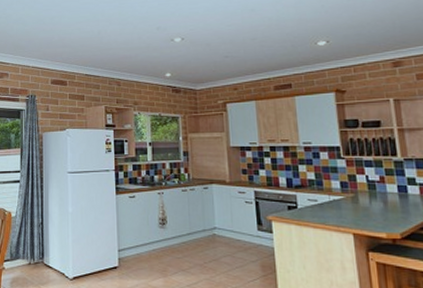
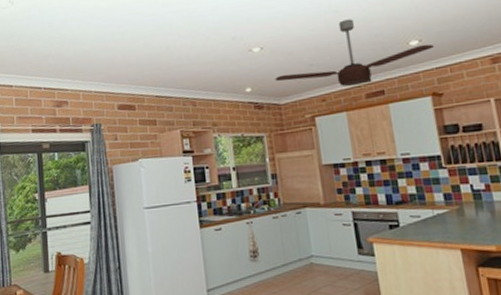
ceiling fan: none [193,18,340,79] -> present [275,19,434,87]

